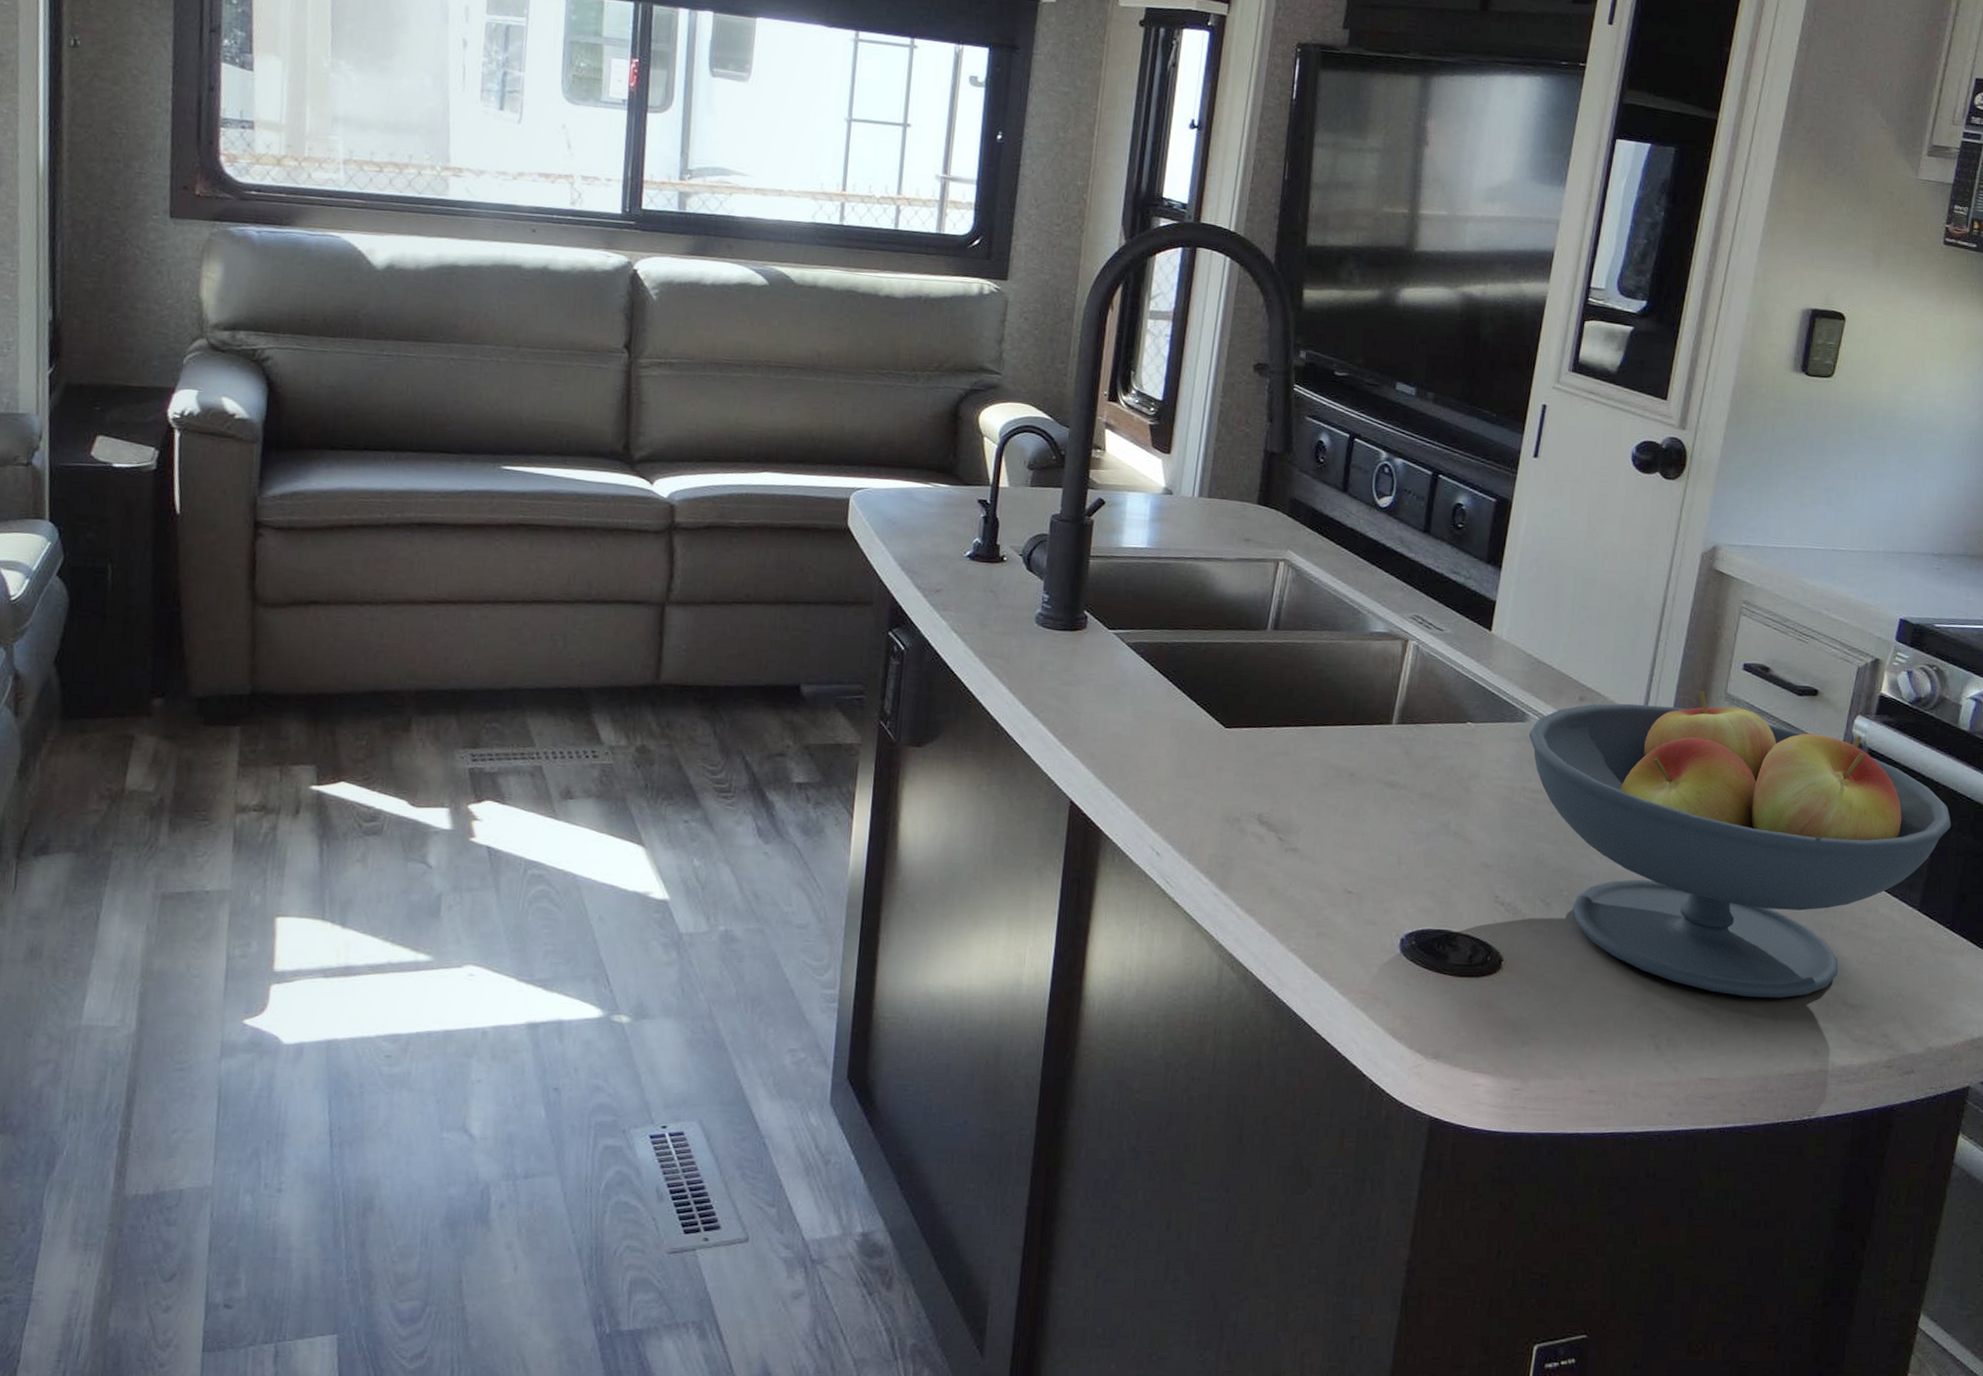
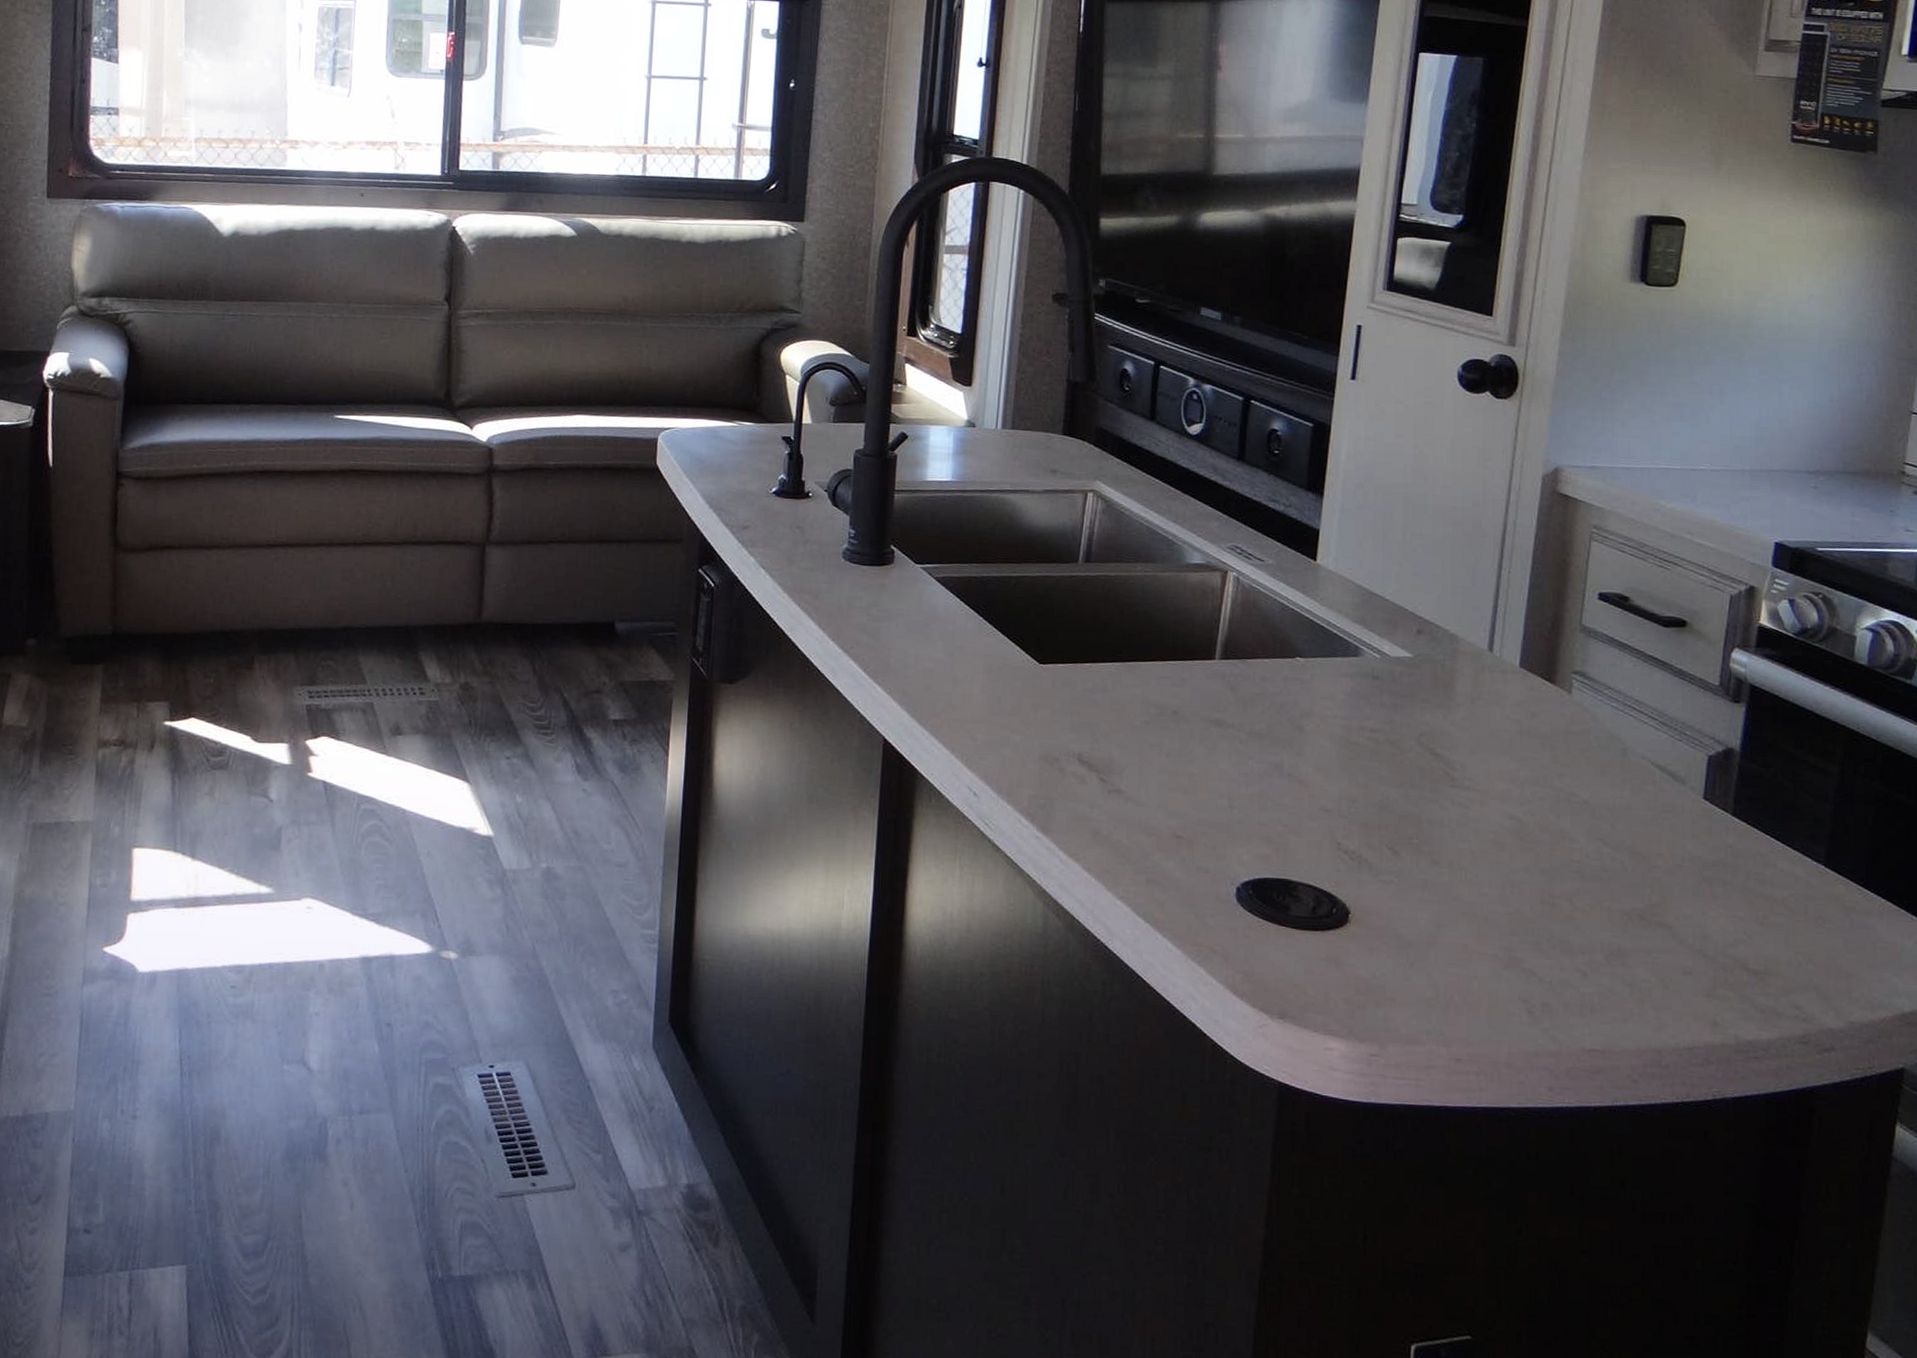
fruit bowl: present [1528,690,1952,998] -> none [1363,622,1856,962]

